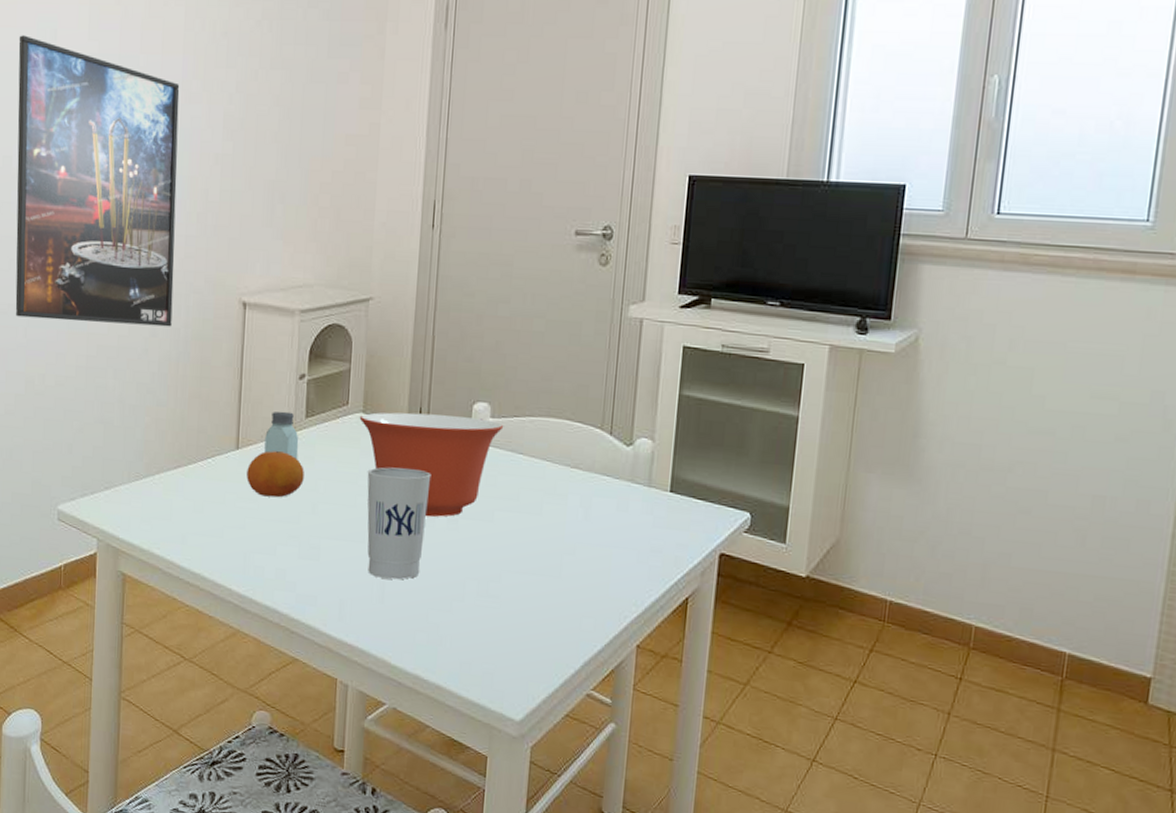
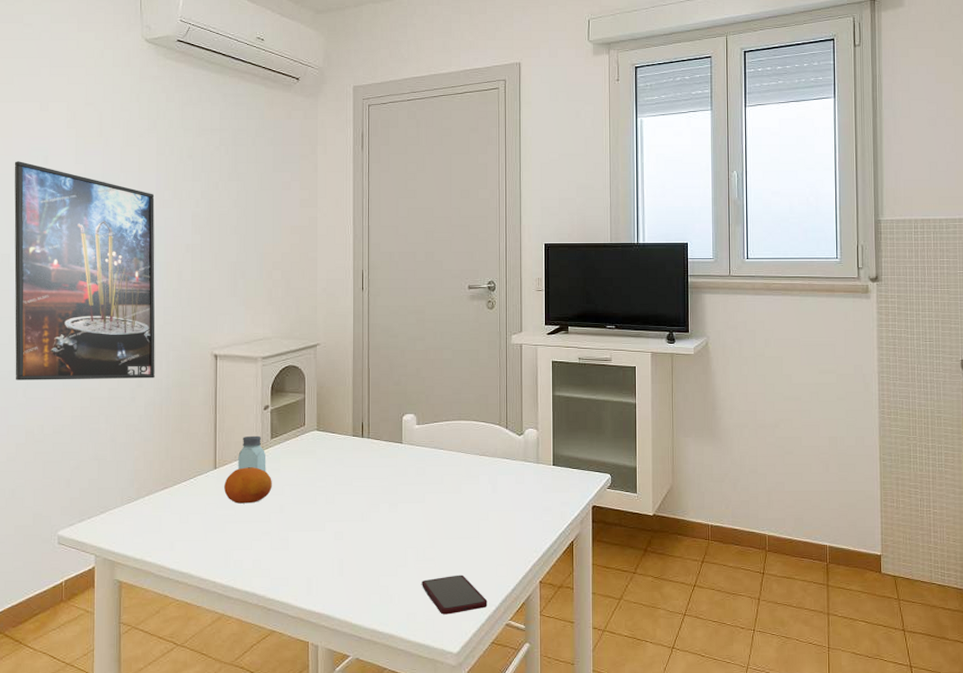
mixing bowl: present [359,412,504,517] -> none [314,426,427,505]
cup: present [367,467,431,580] -> none [323,470,374,556]
smartphone: none [481,621,565,671] -> present [422,574,488,615]

